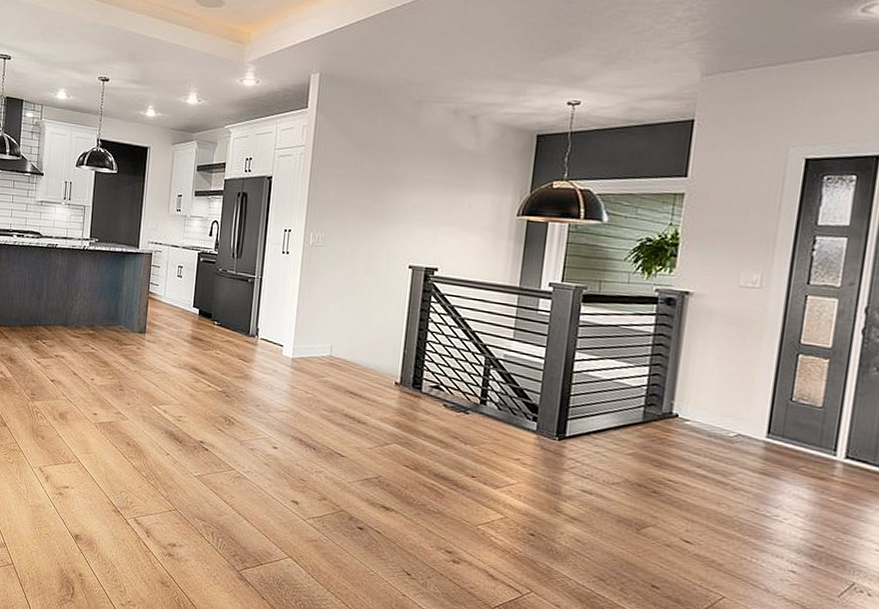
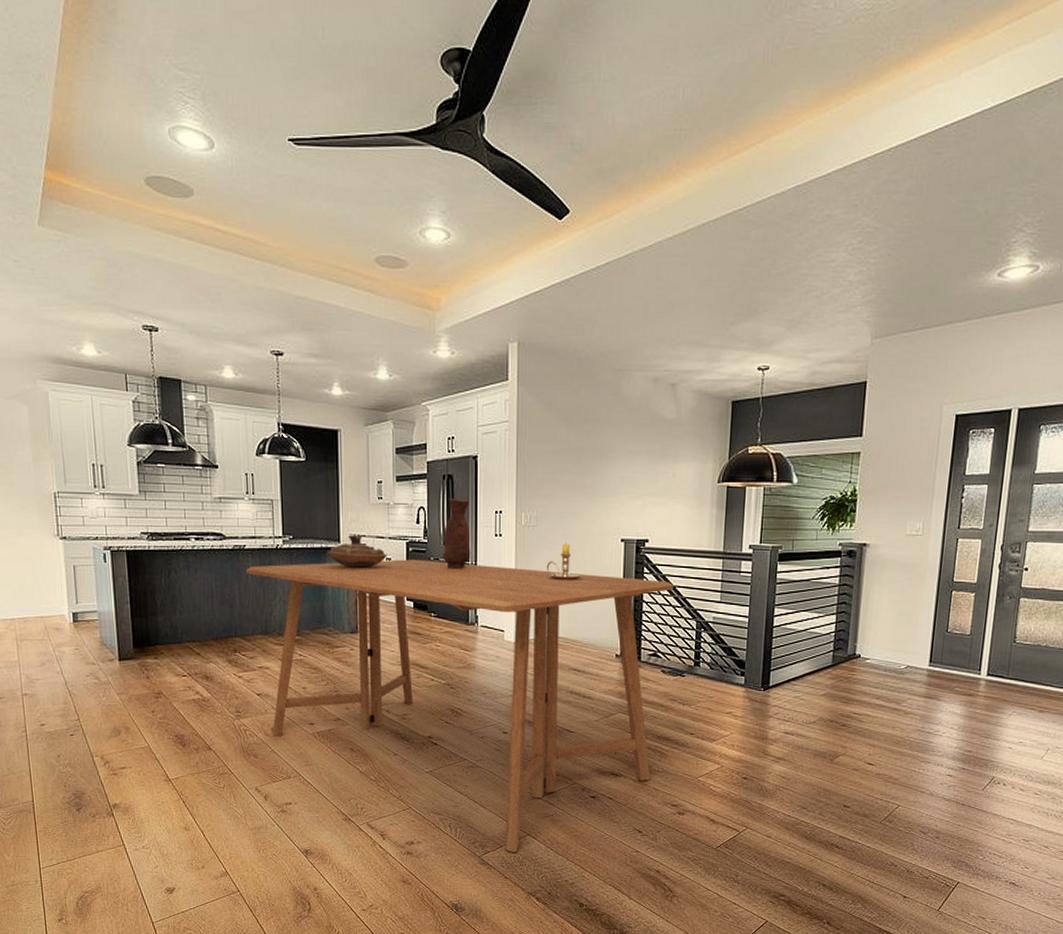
dining table: none [54,263,463,573] -> present [245,559,674,852]
decorative bowl: none [126,242,180,274] -> present [326,535,387,568]
vase: none [230,214,261,283] -> present [442,497,471,570]
candlestick: none [330,264,366,303] -> present [546,542,582,580]

